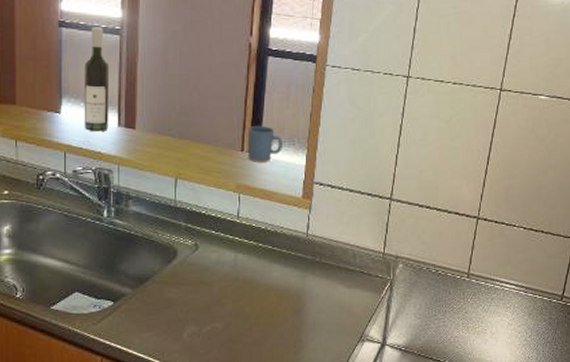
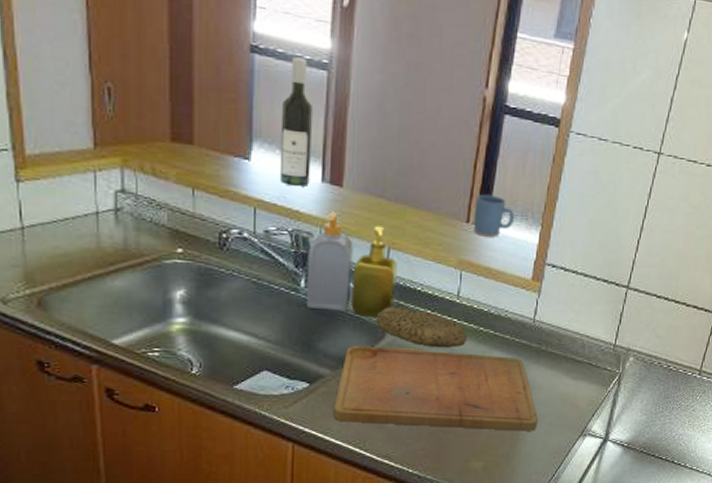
soap bottle: none [108,150,146,236] -> present [305,211,354,311]
cutting board: none [135,265,318,339] -> present [334,345,538,431]
soap dispenser: none [146,160,184,240] -> present [351,226,398,317]
sponge: none [168,229,249,264] -> present [376,306,468,348]

